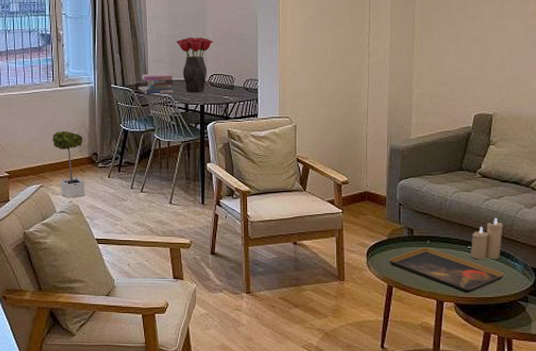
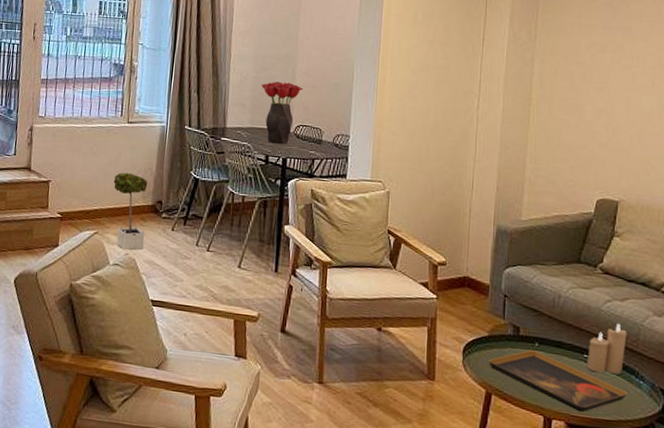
books: present [139,73,174,94] -> none [215,118,255,142]

